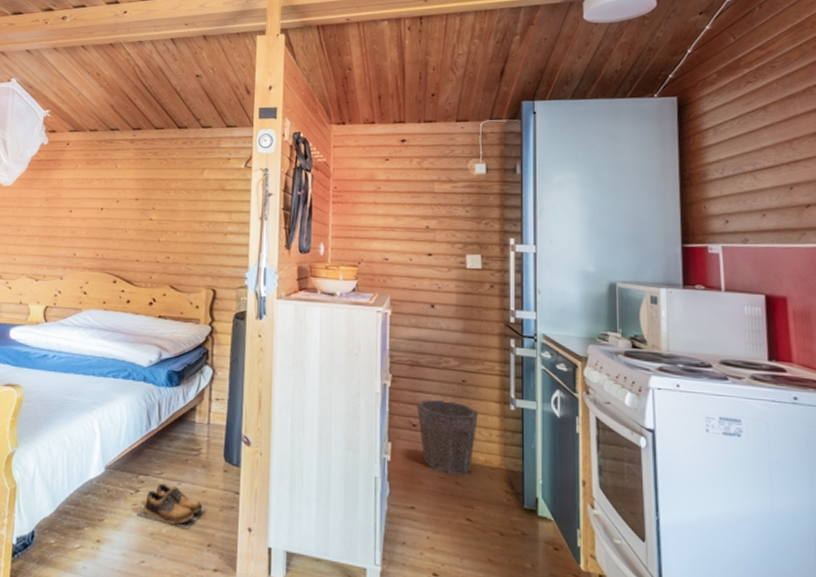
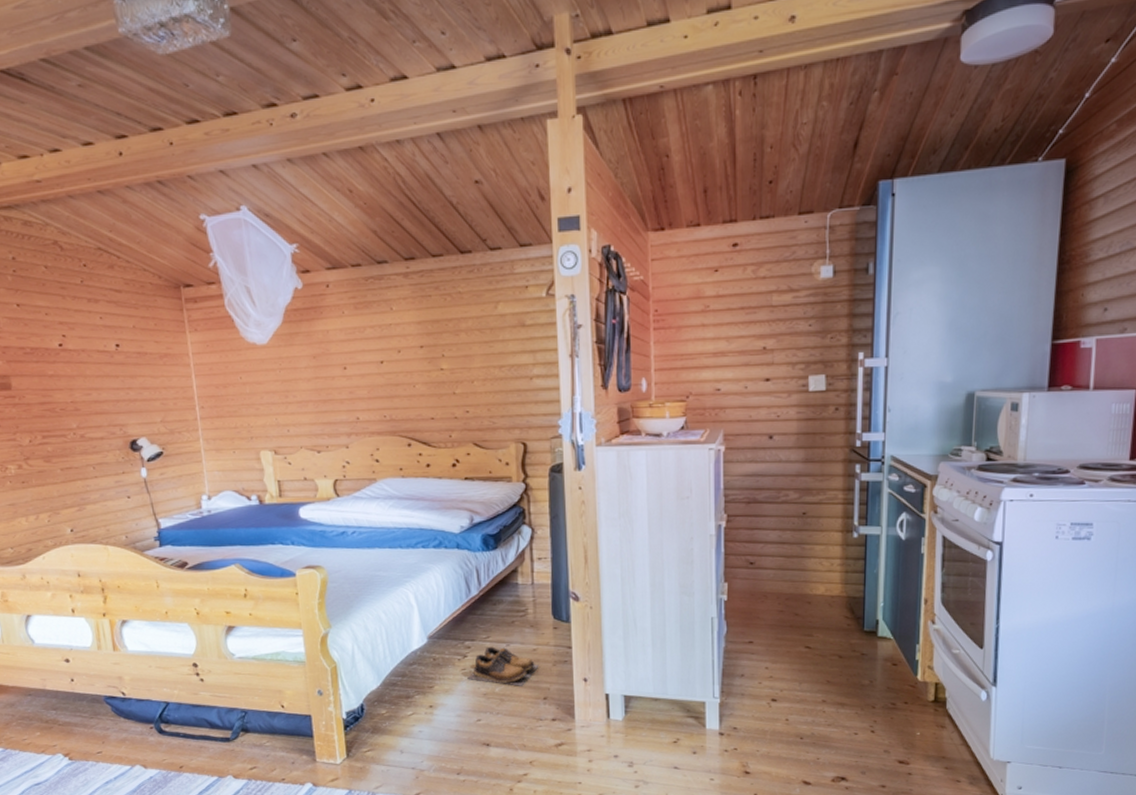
waste bin: present [417,399,479,475] -> none [754,534,820,607]

